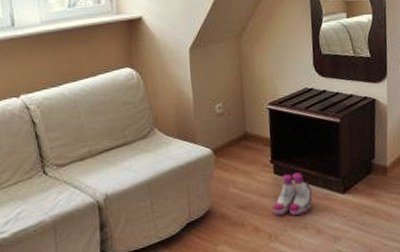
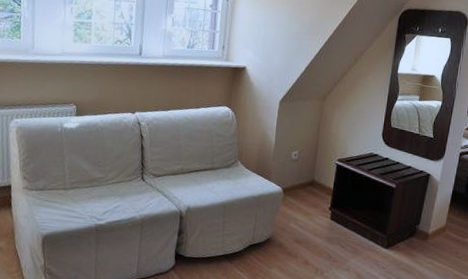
boots: present [273,172,313,215] -> none [323,221,360,258]

